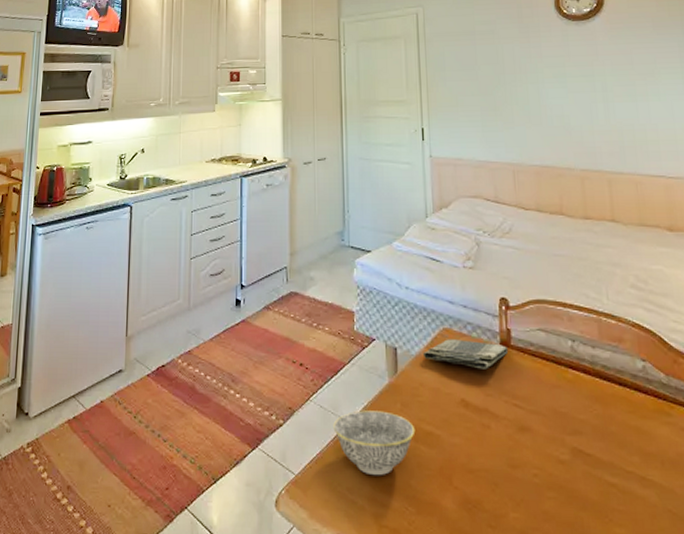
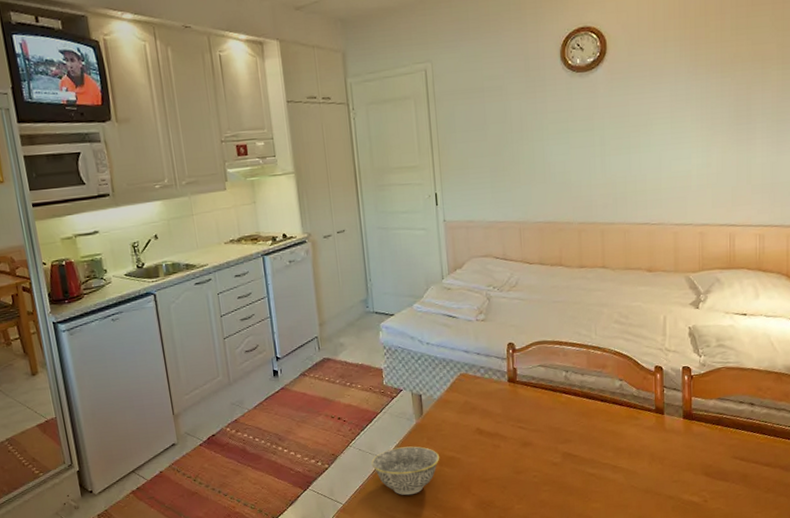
dish towel: present [422,339,509,369] -> none [443,381,515,403]

